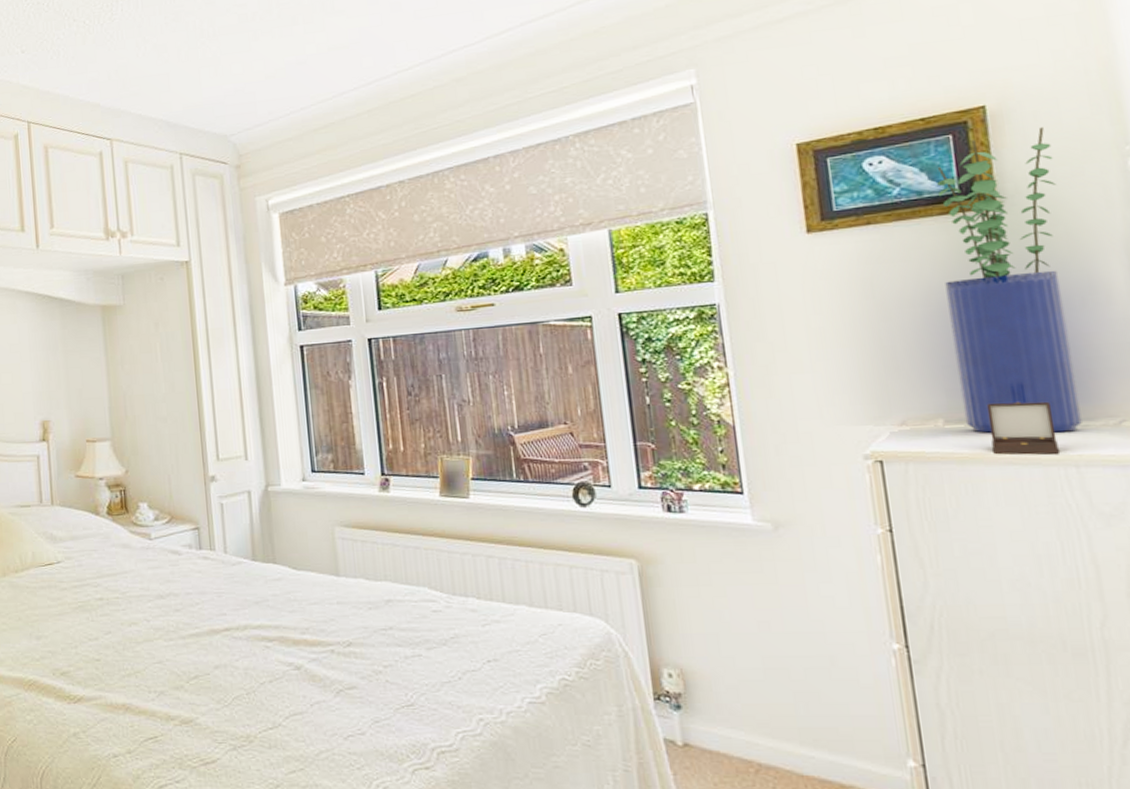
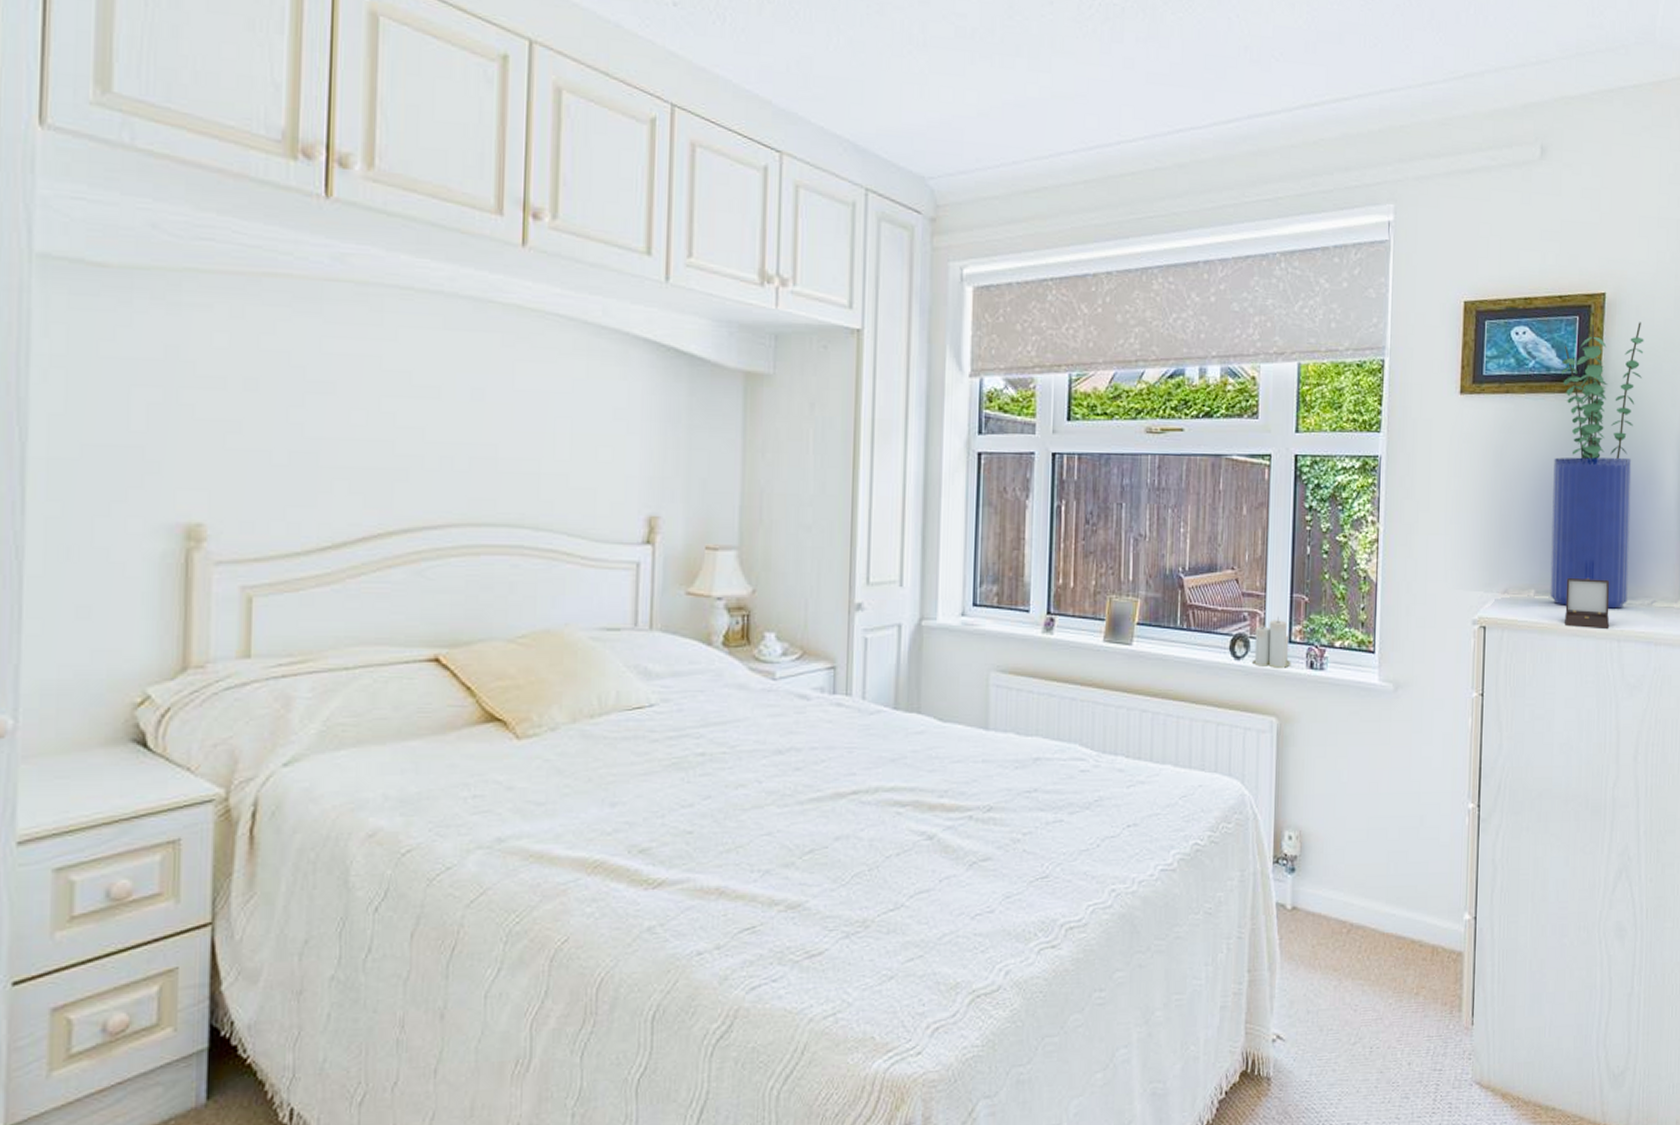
candle: none [598,465,645,514] -> present [1251,617,1291,670]

